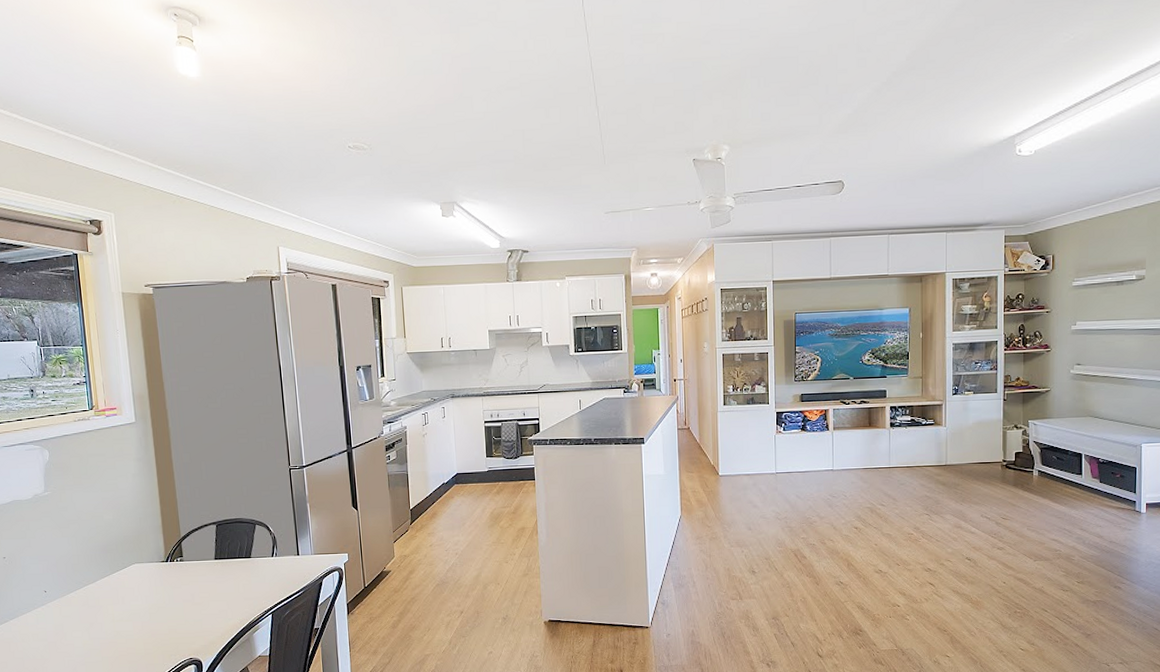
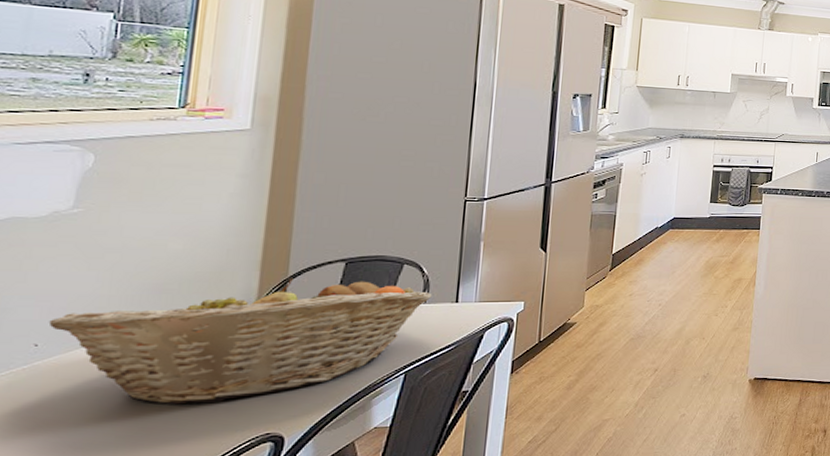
fruit basket: none [48,539,280,636] -> present [48,278,432,405]

